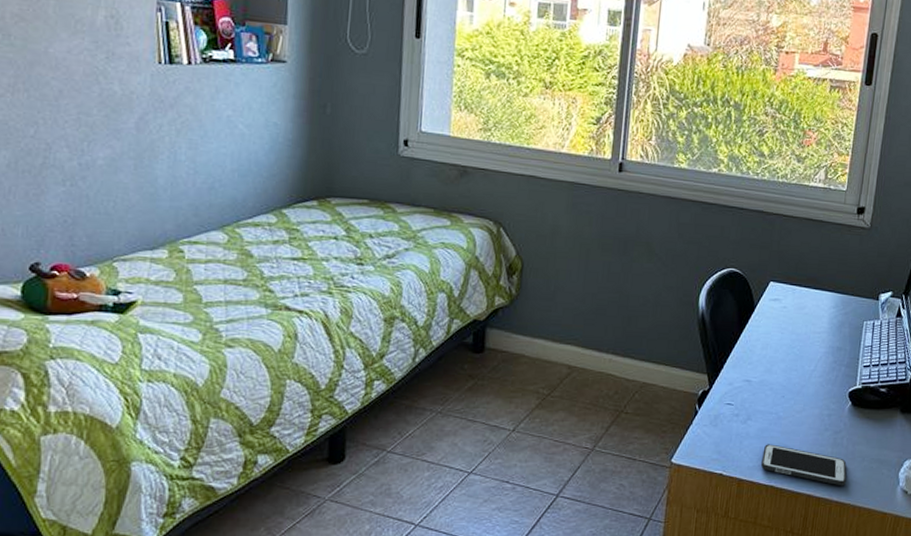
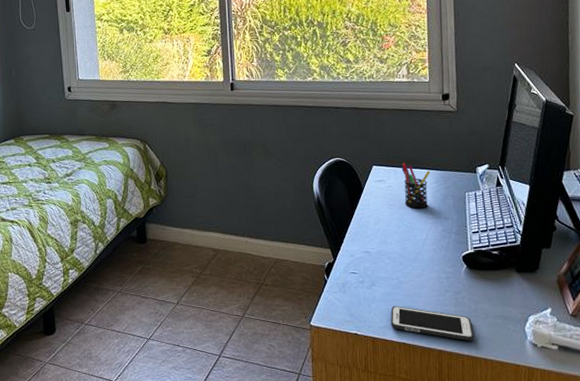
pen holder: none [798,281,831,336] -> present [401,162,430,209]

